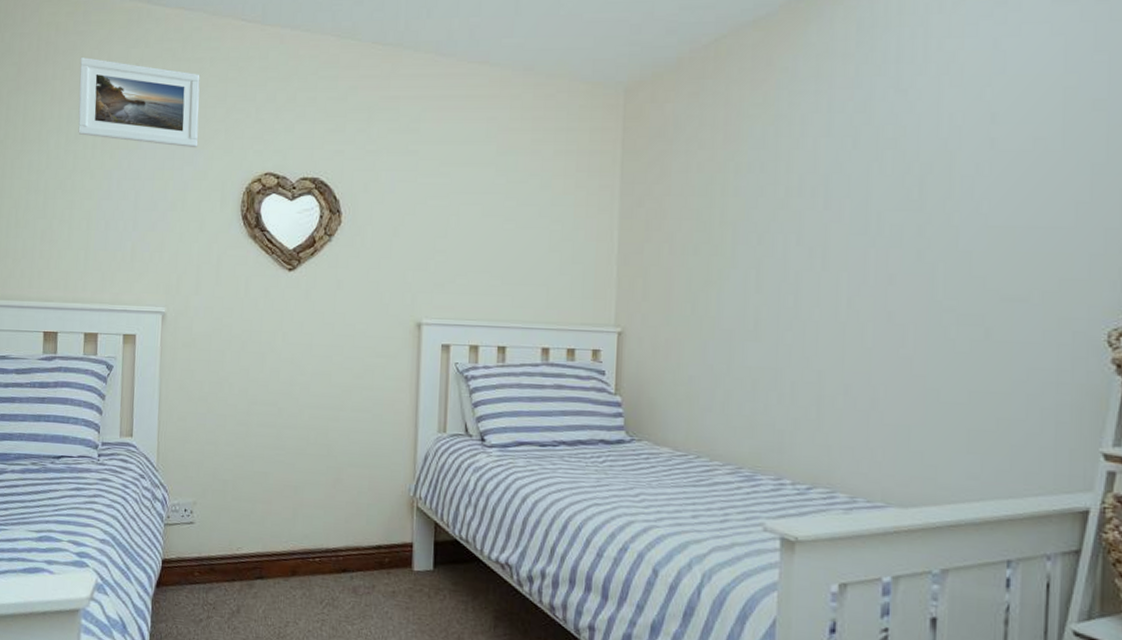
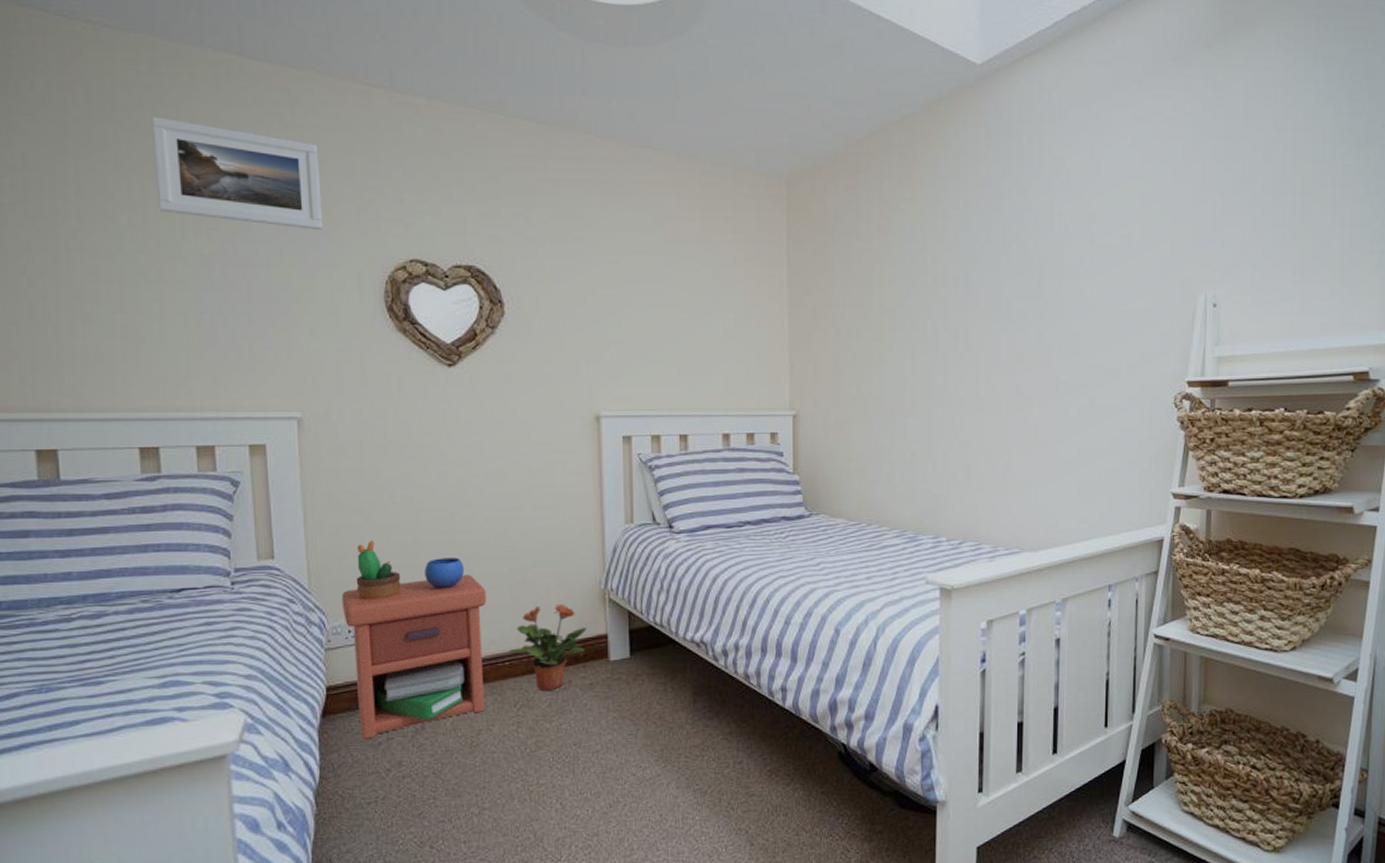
nightstand: none [181,427,304,615] -> present [341,539,486,739]
potted plant: none [319,505,394,593] -> present [508,603,587,690]

